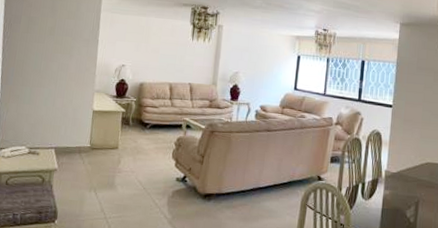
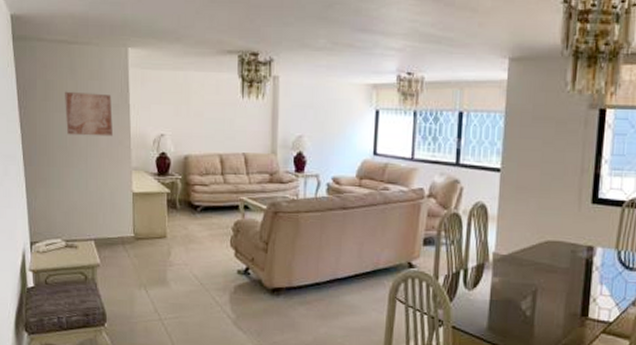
wall art: none [42,26,84,65] -> present [65,91,113,137]

